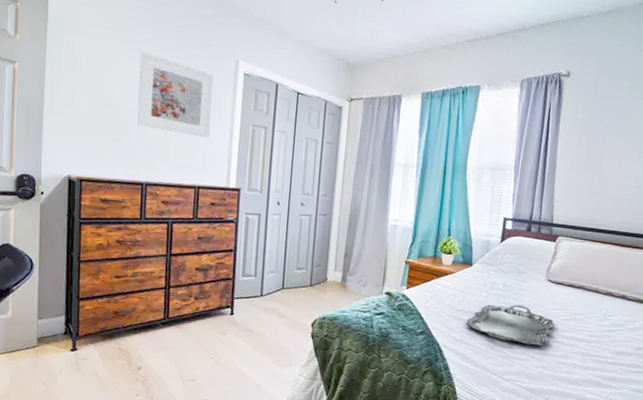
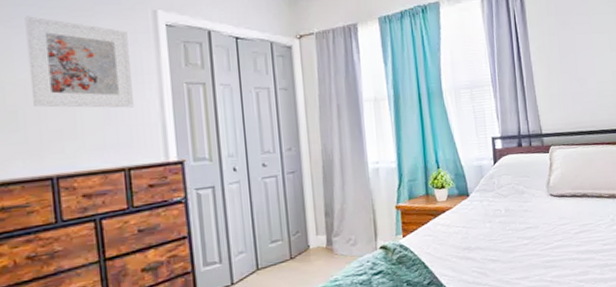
serving tray: present [465,304,555,347] -> none [474,228,567,272]

